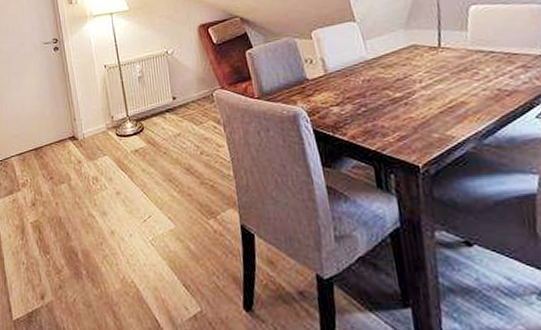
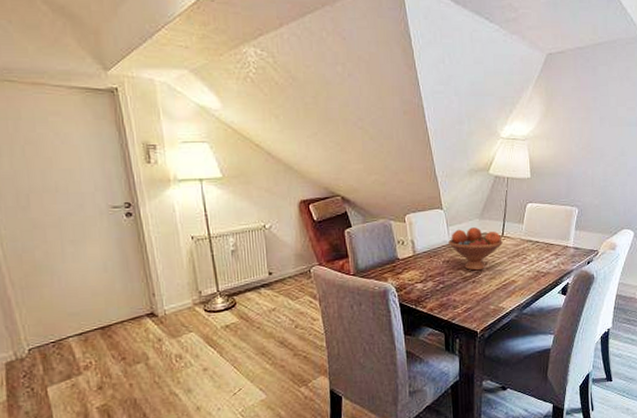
fruit bowl: none [367,39,441,91] -> present [448,227,503,271]

